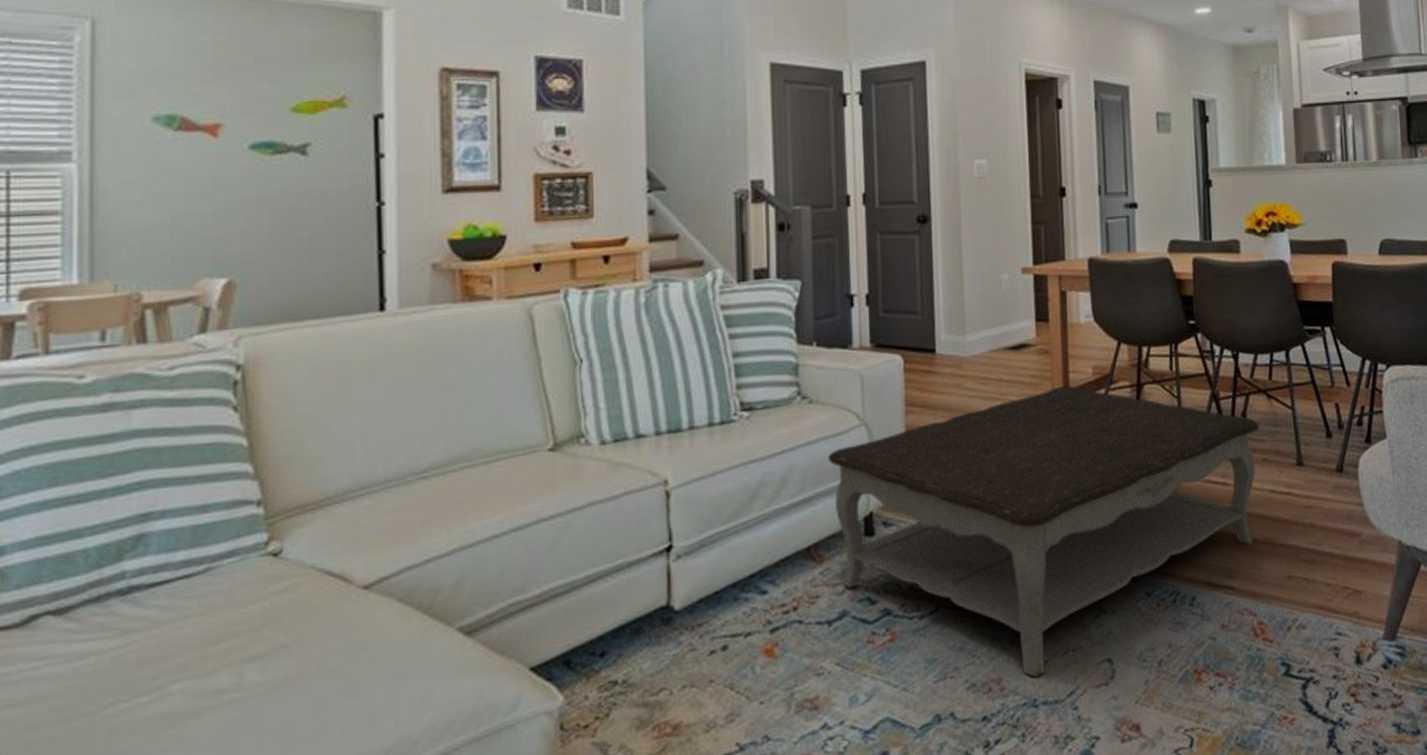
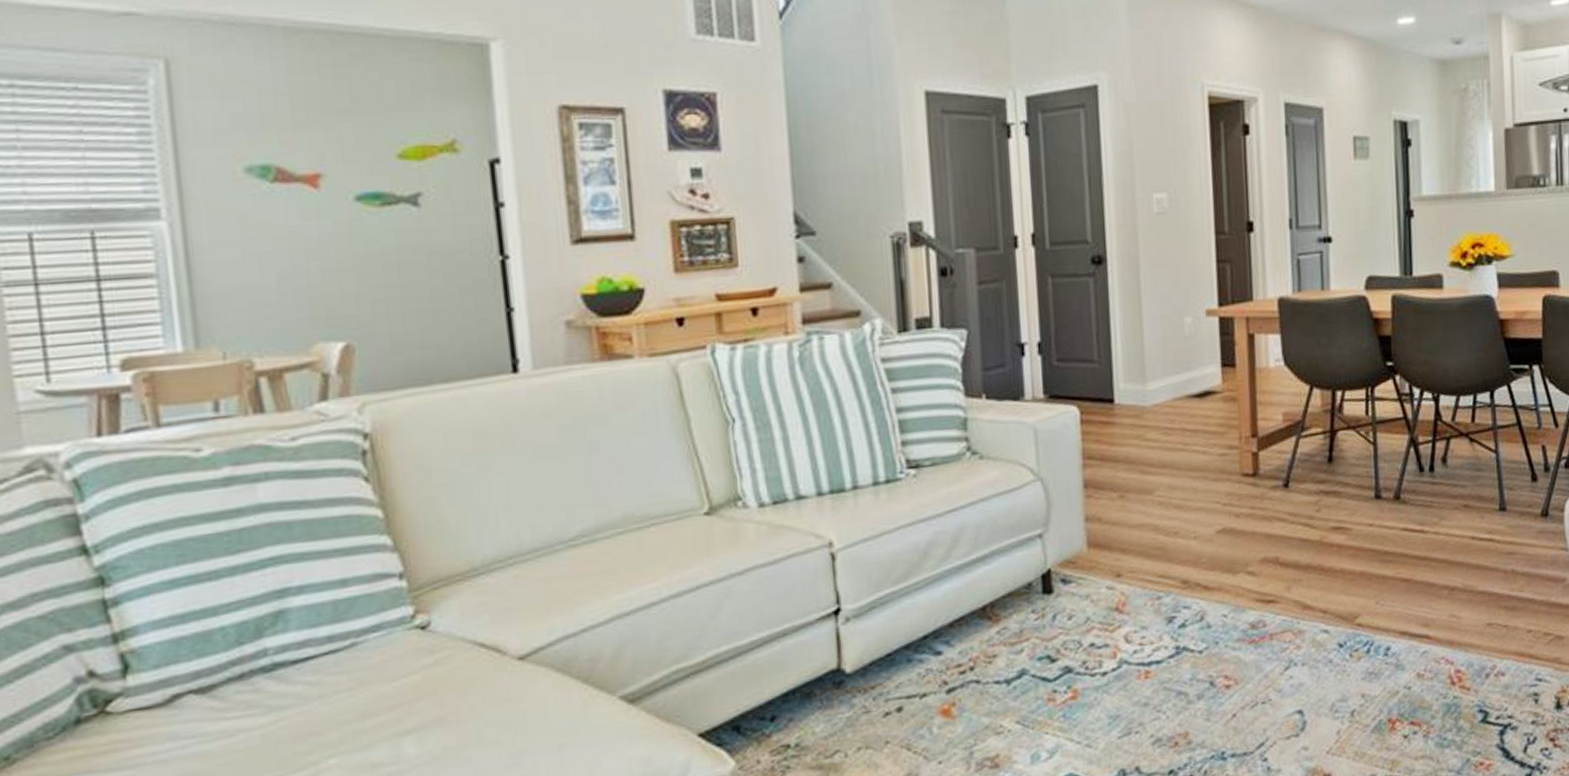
coffee table: present [828,386,1260,678] -> none [1002,434,1461,731]

